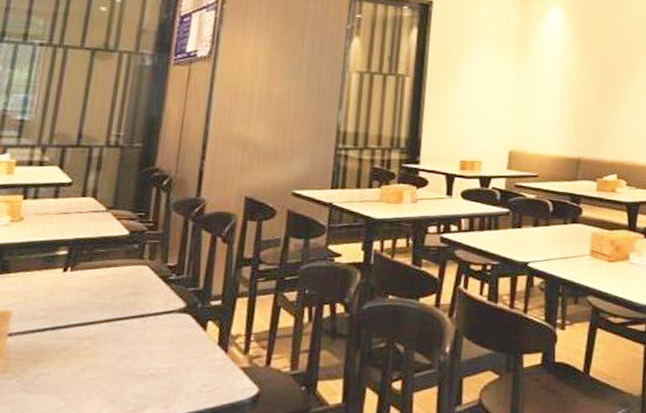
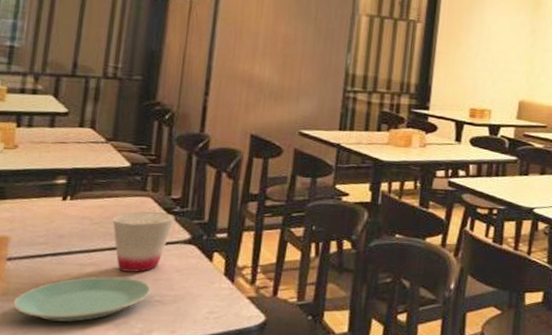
plate: none [11,349,146,399] -> present [12,276,151,322]
cup: none [110,281,171,344] -> present [112,212,175,272]

